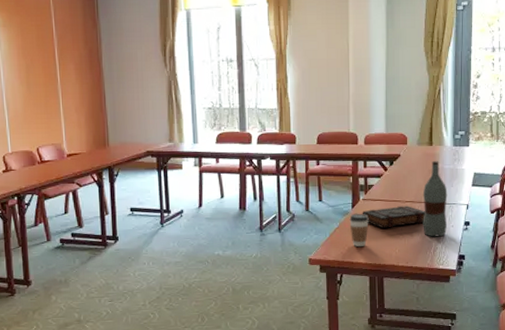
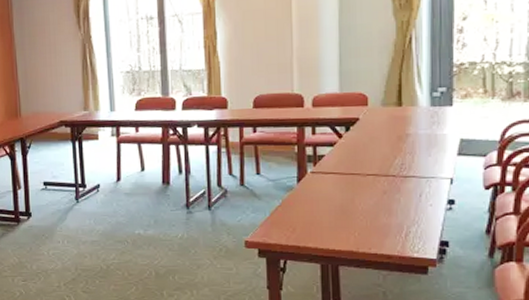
coffee cup: present [349,213,369,247] -> none [294,188,319,228]
book: present [362,206,425,228] -> none [310,180,393,207]
bottle: present [423,161,448,237] -> none [390,125,424,218]

